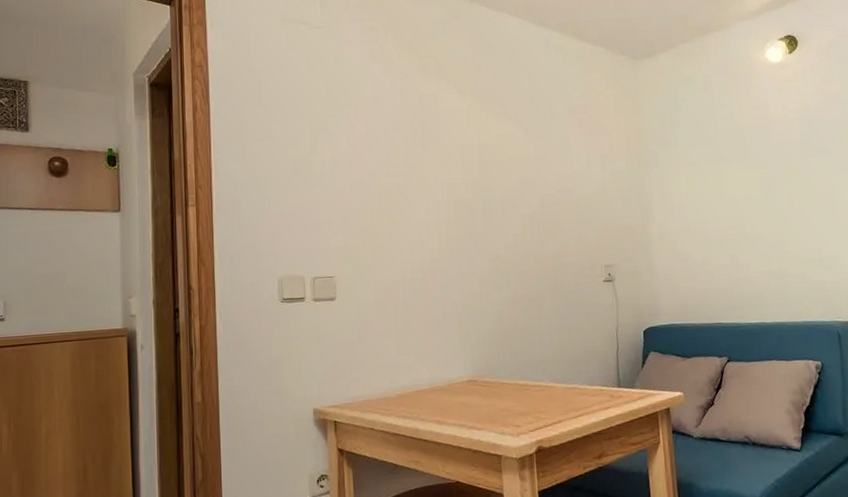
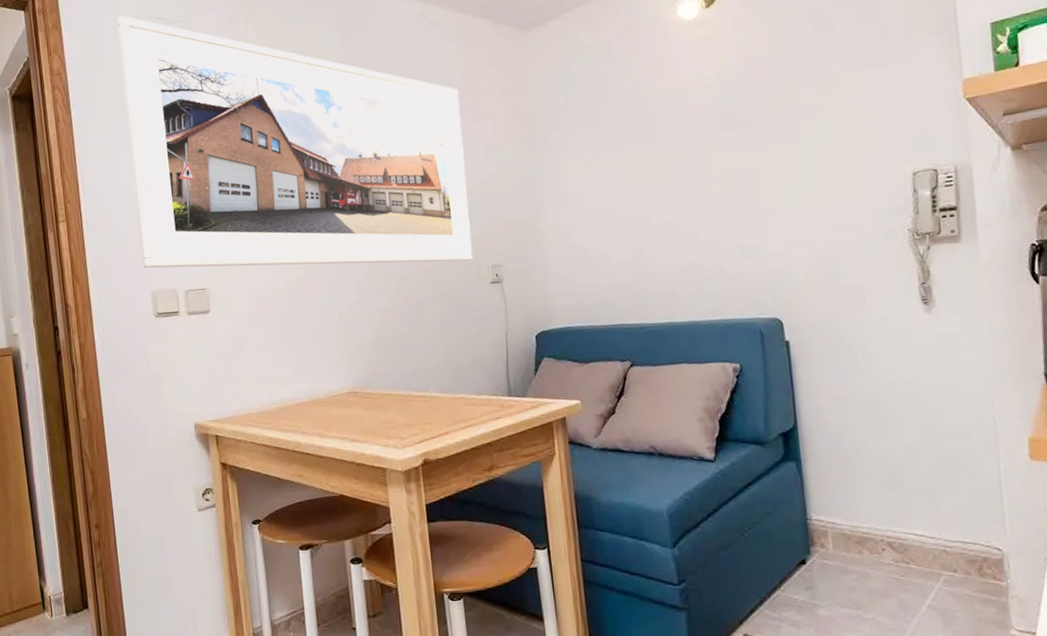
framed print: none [263,18,588,261] -> present [117,15,473,269]

